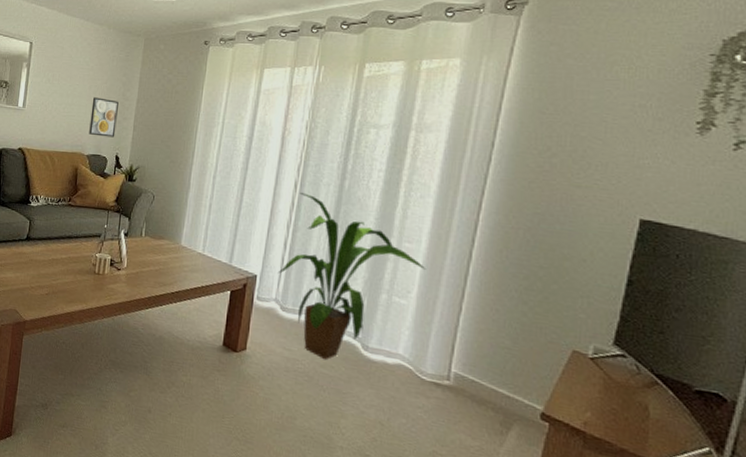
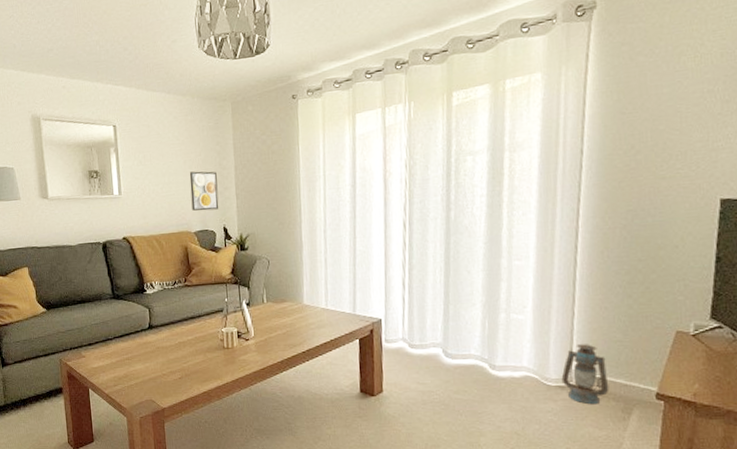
house plant: present [277,193,427,359] -> none [400,231,538,385]
lantern: none [437,342,490,411] -> present [561,344,610,405]

